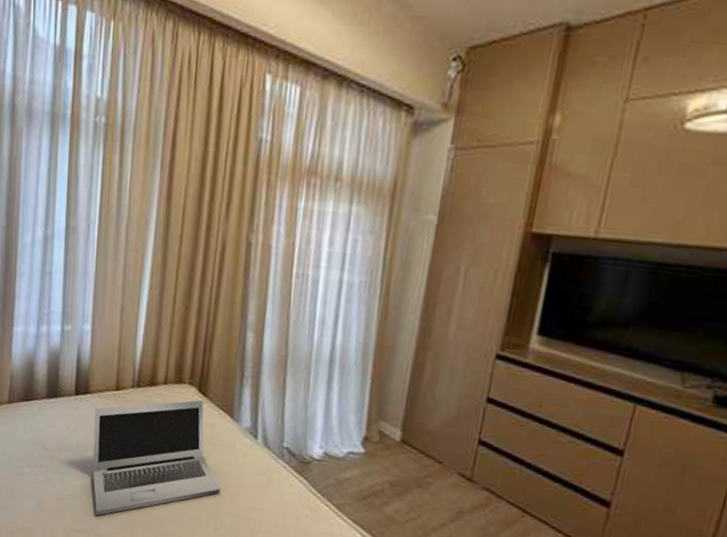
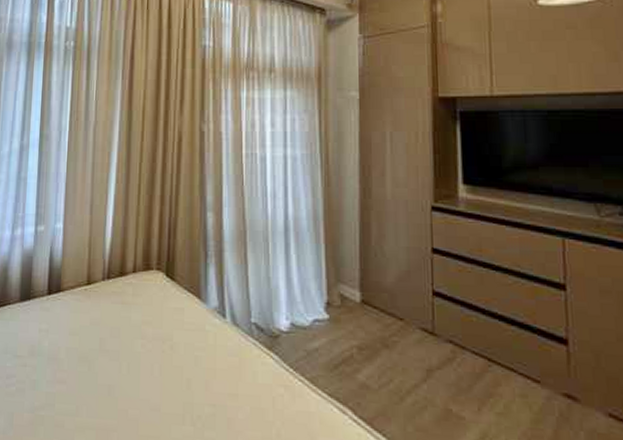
laptop: present [92,400,221,516] -> none [65,284,194,426]

